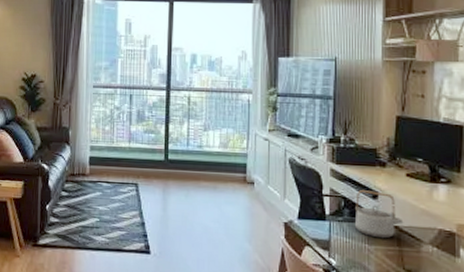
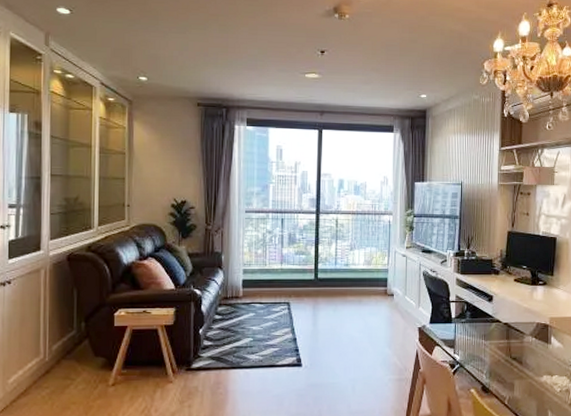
teapot: present [355,189,404,239] -> none [475,294,512,334]

